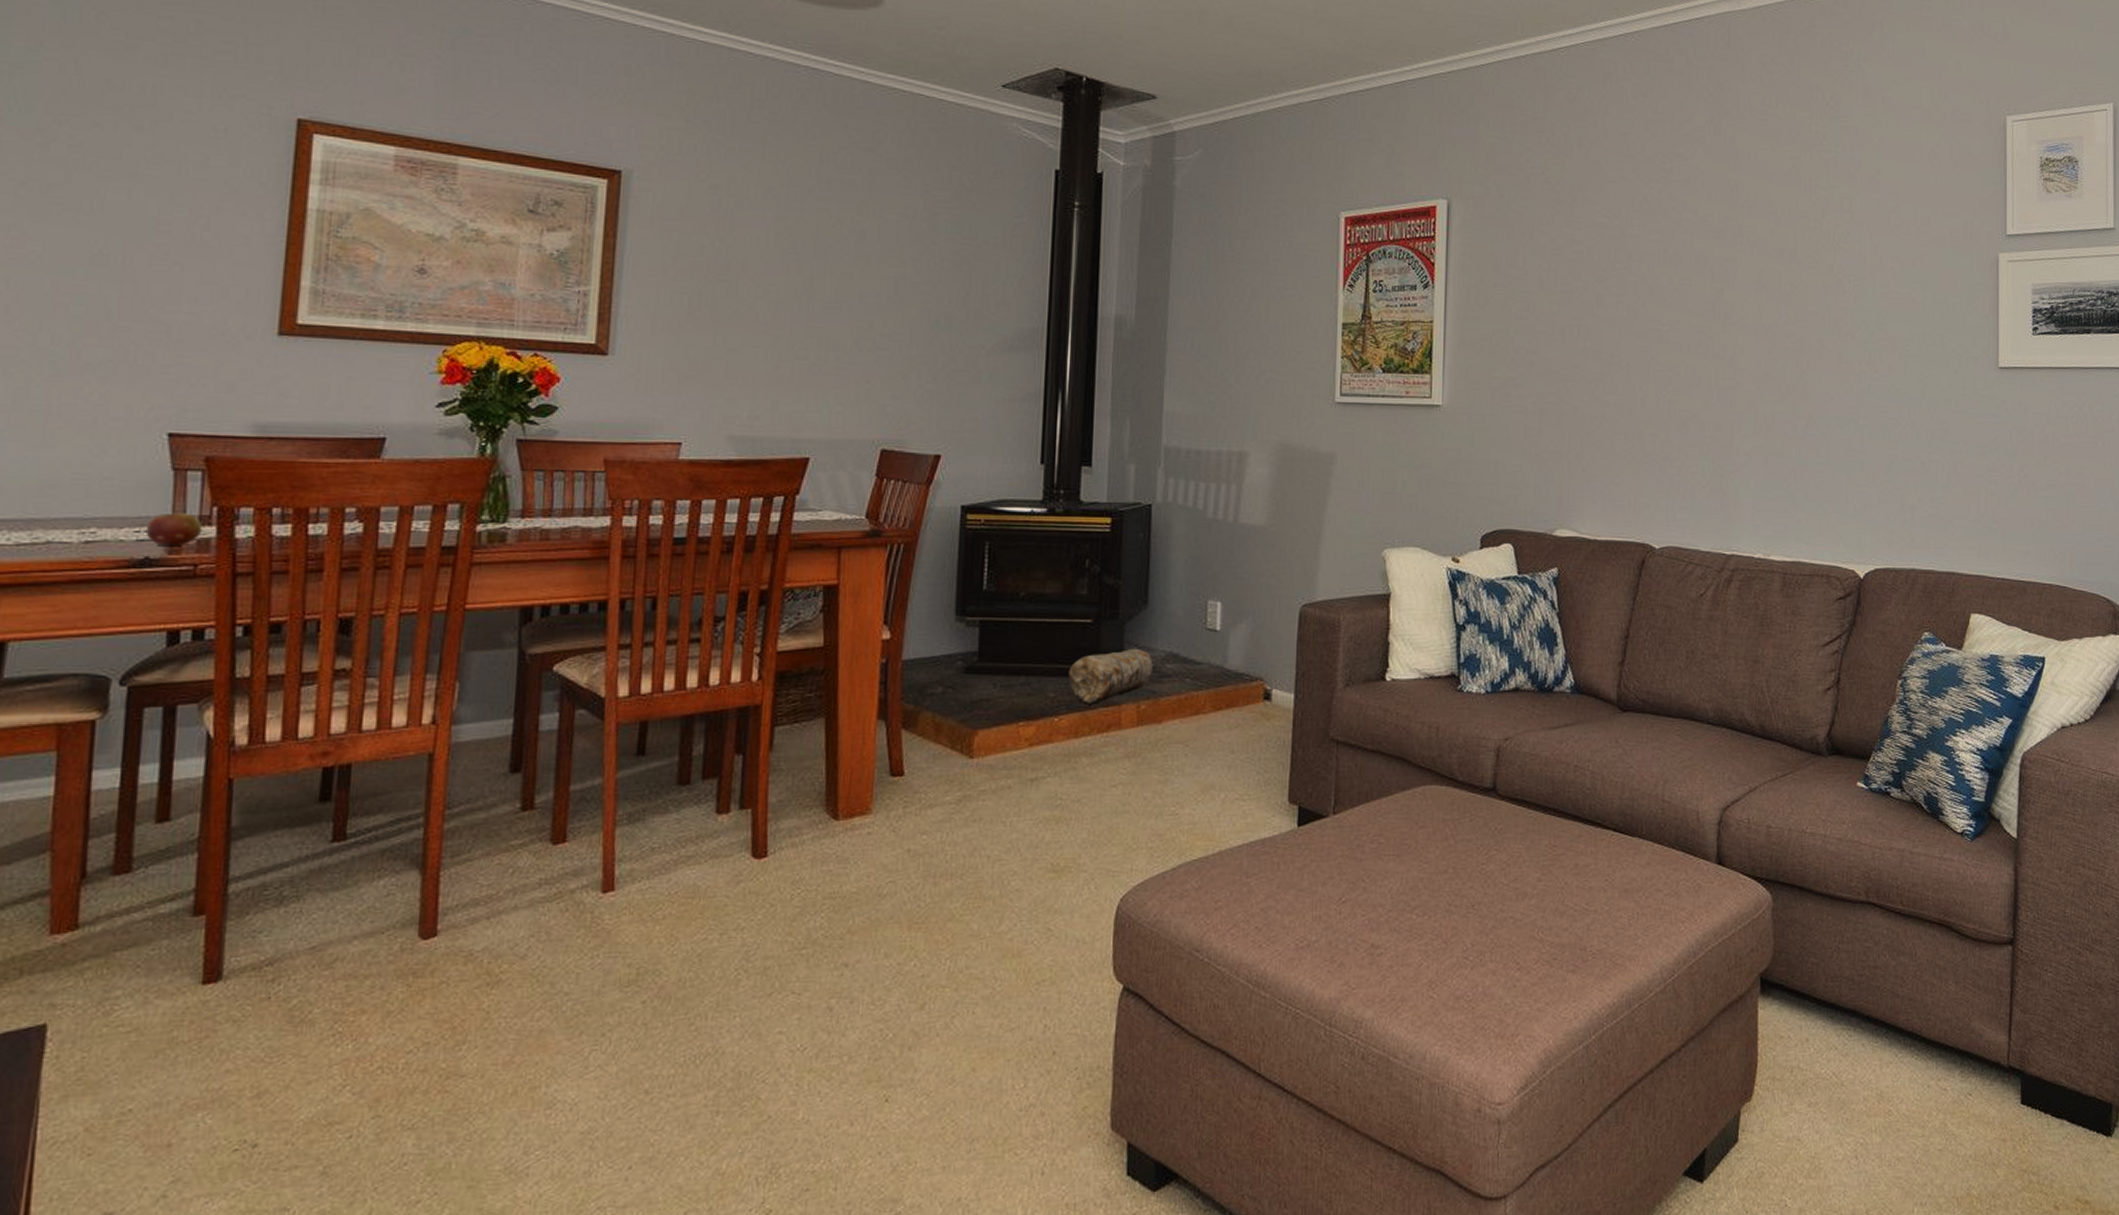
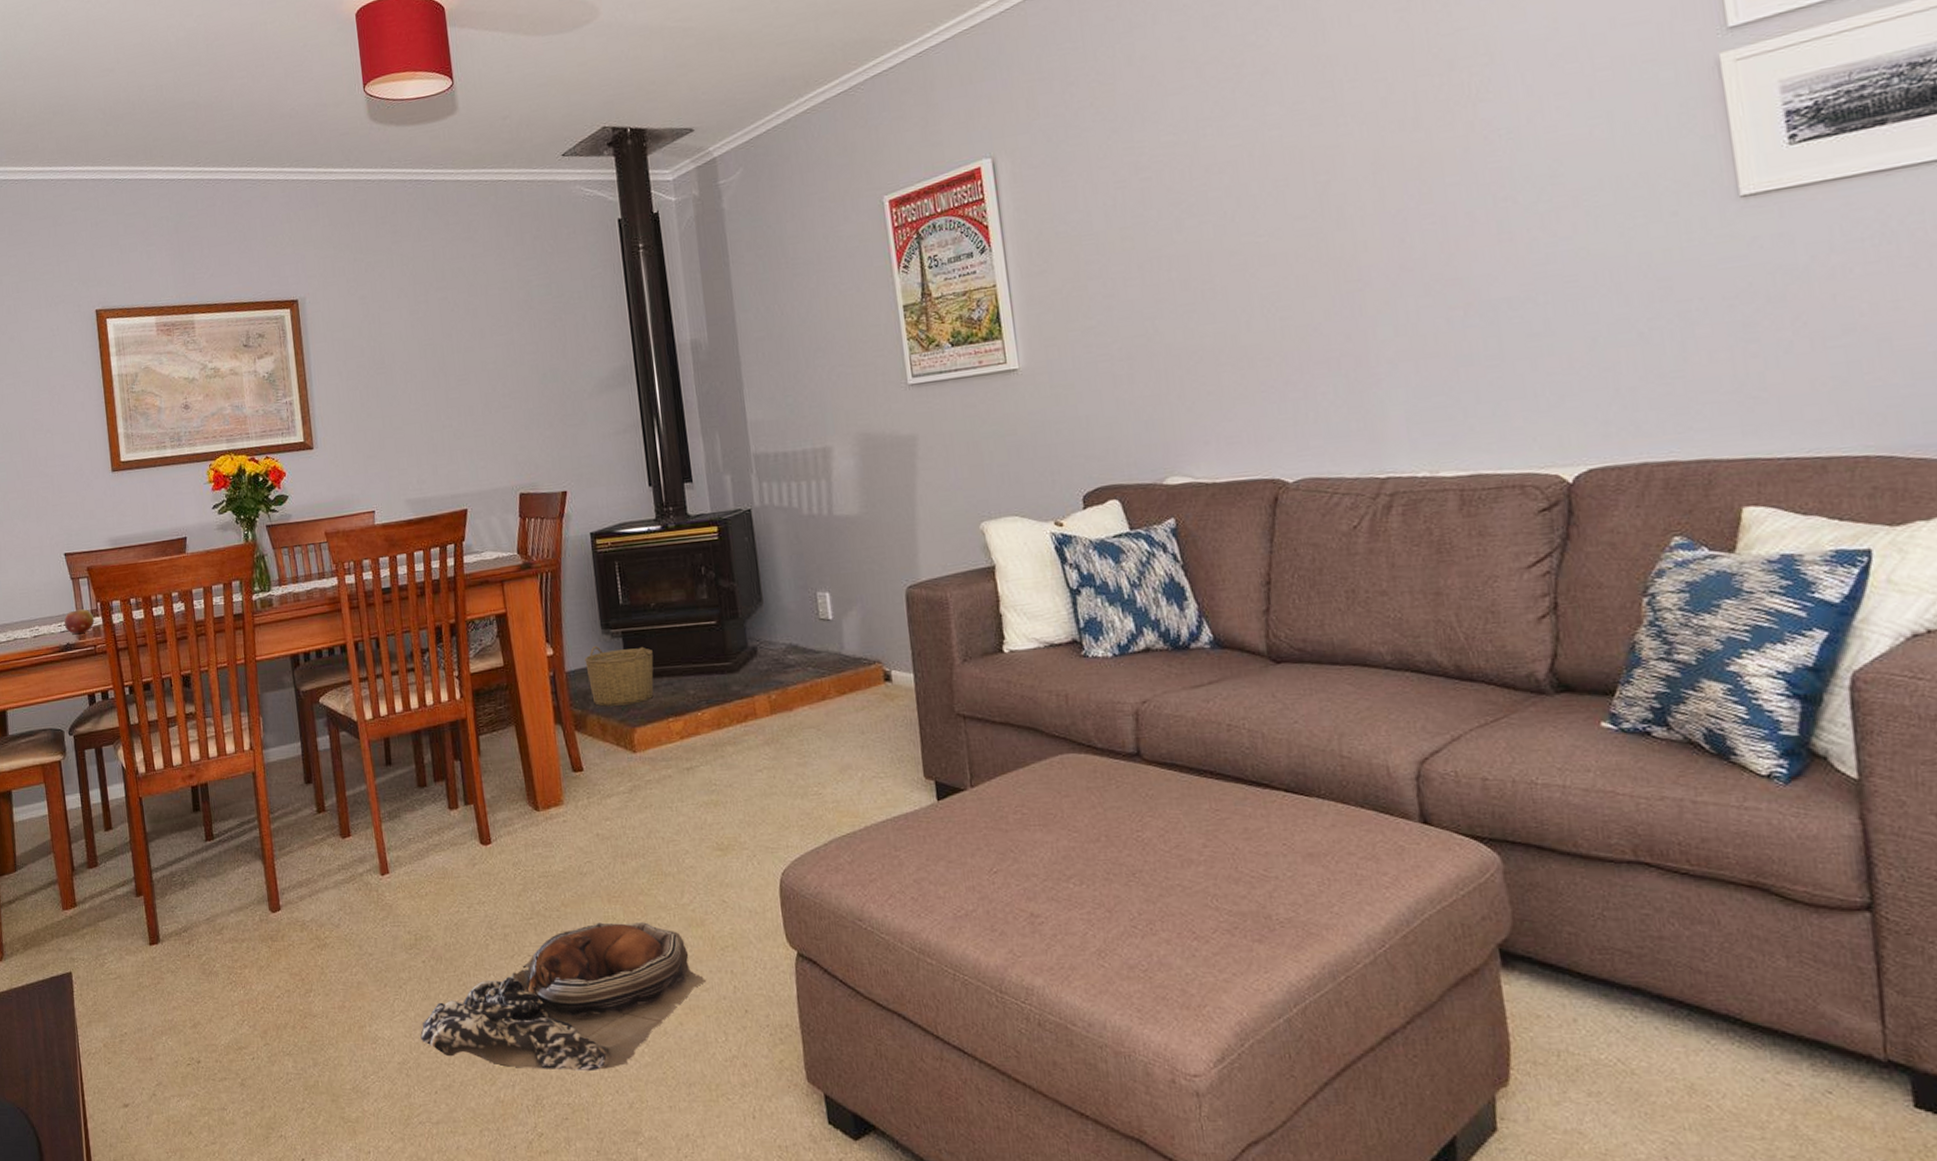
dog bed: none [620,953,1014,1132] -> present [420,922,707,1072]
basket: none [928,633,1013,703] -> present [585,645,654,707]
decorative log: present [1068,648,1153,705] -> none [703,643,777,699]

